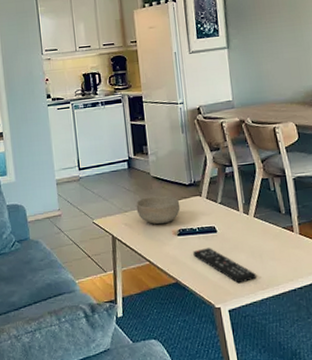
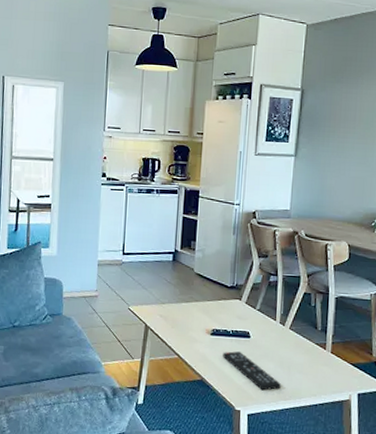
bowl: present [136,195,181,225] -> none [174,292,219,322]

